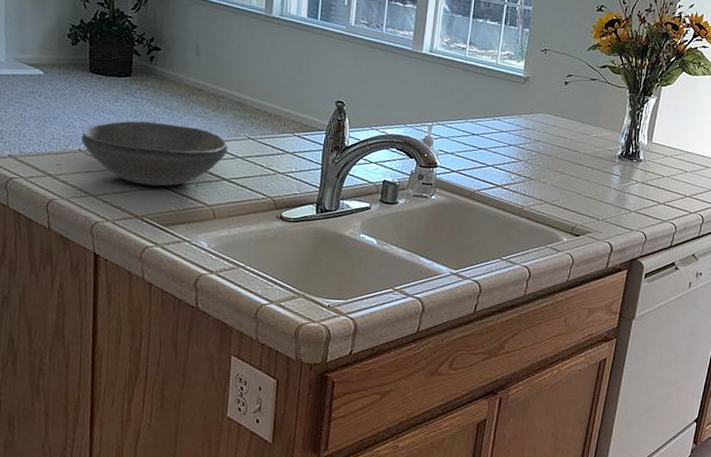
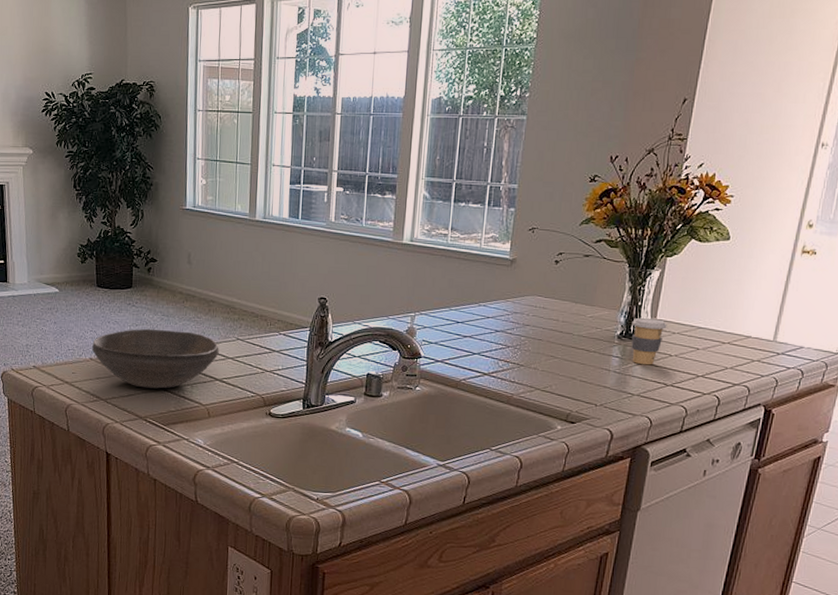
coffee cup: none [630,140,661,185] -> present [631,317,667,365]

